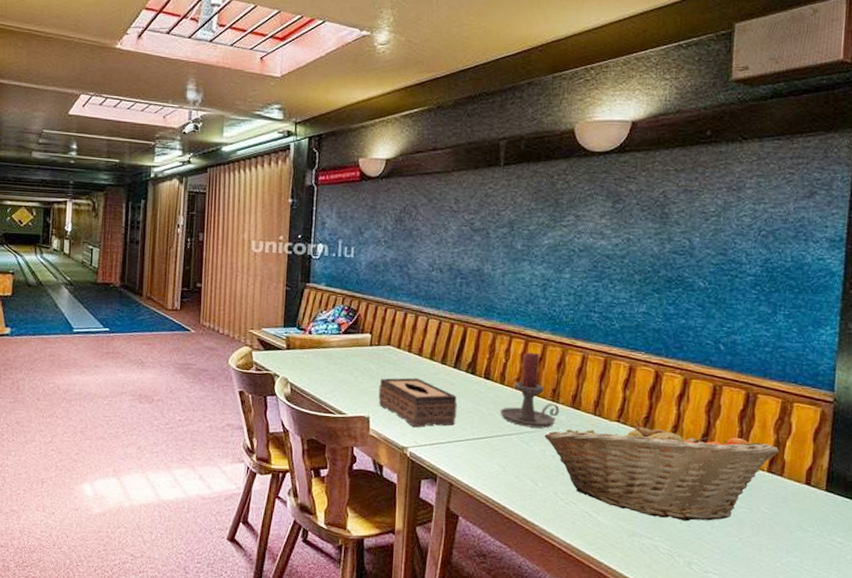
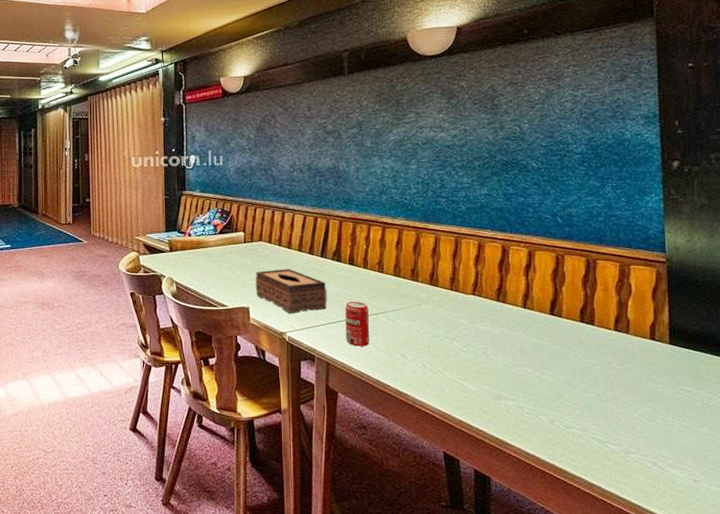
beverage can: none [473,419,501,469] -> present [345,302,369,346]
candle holder: present [499,352,560,429] -> none [366,237,420,306]
fruit basket: present [544,419,780,522] -> none [408,291,623,382]

